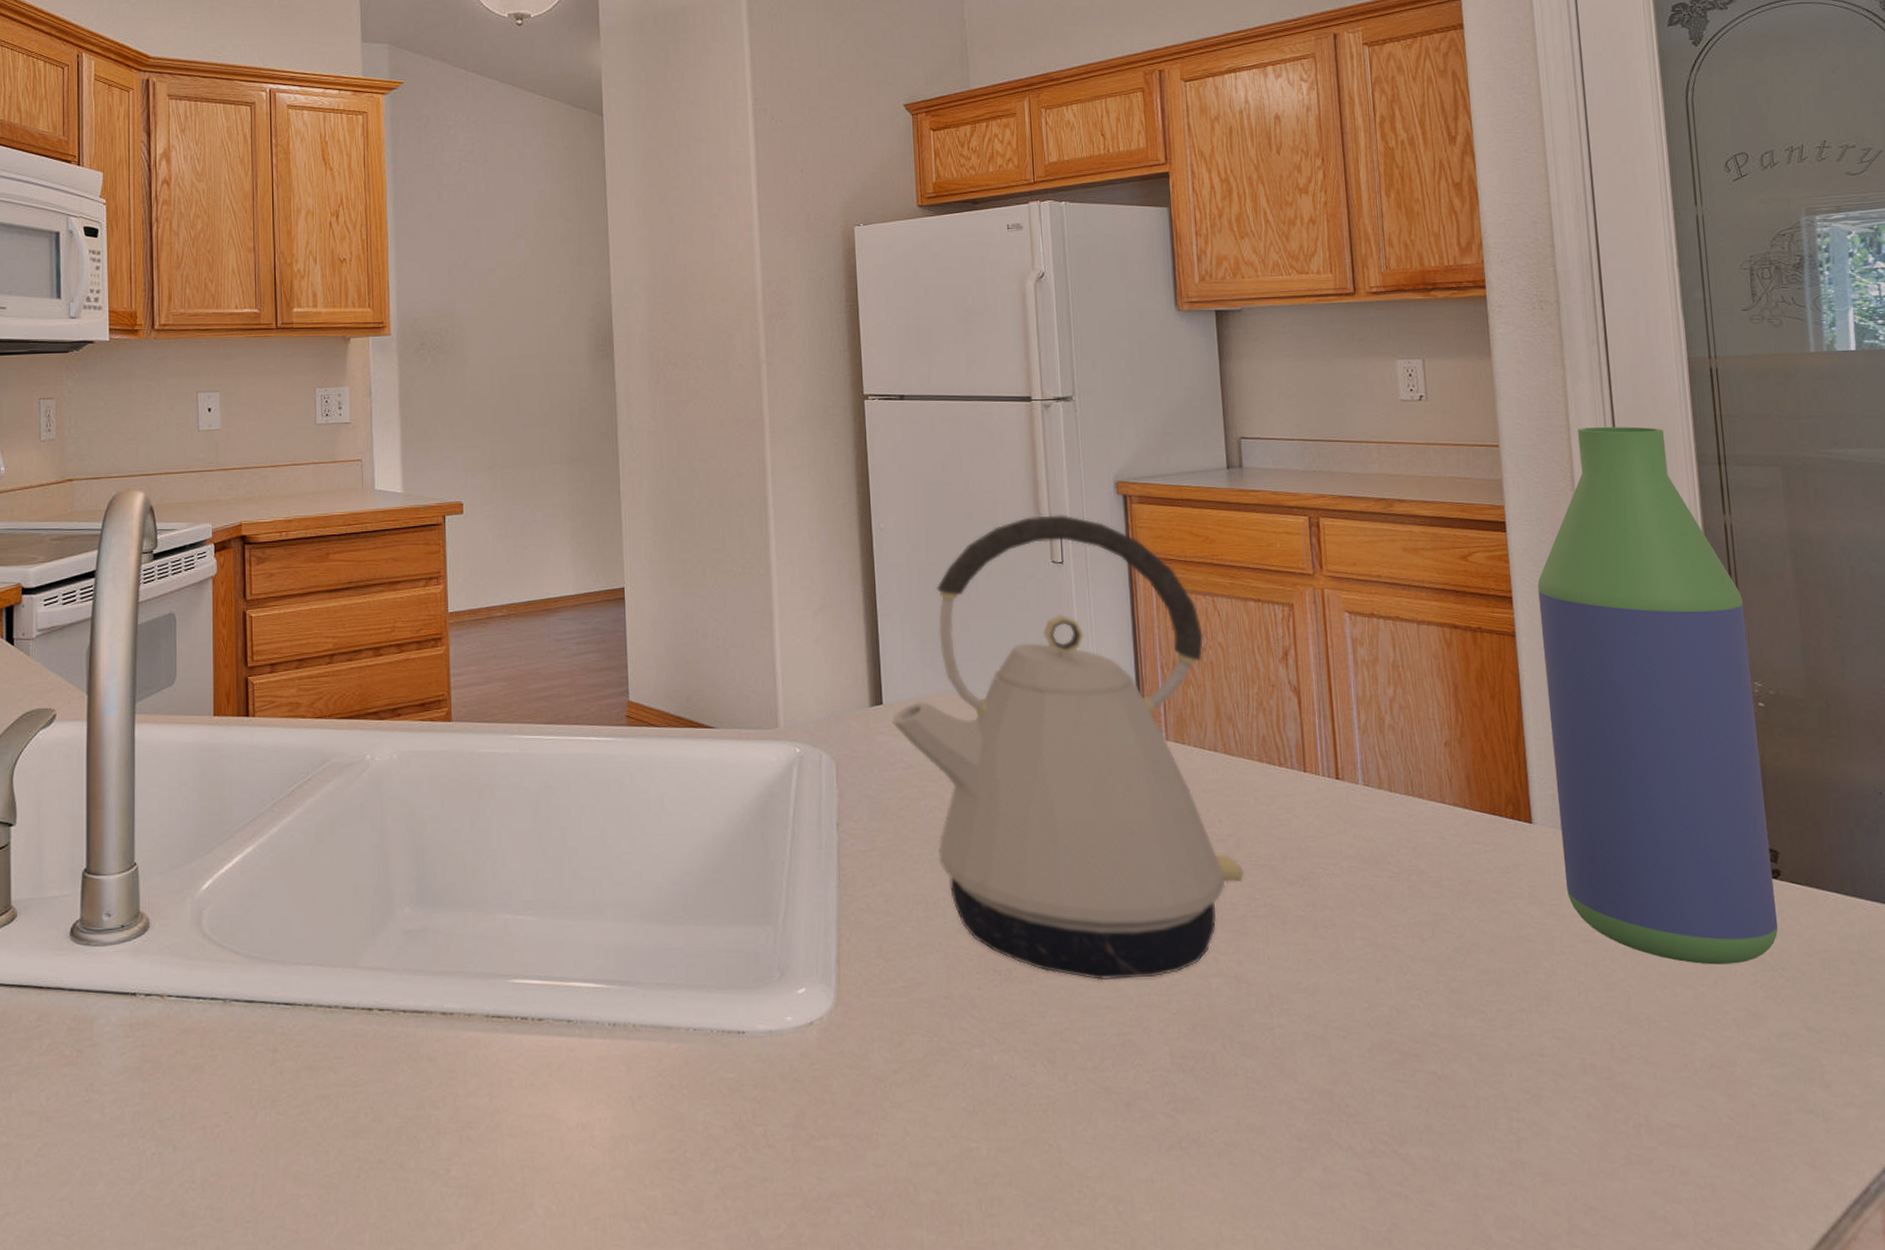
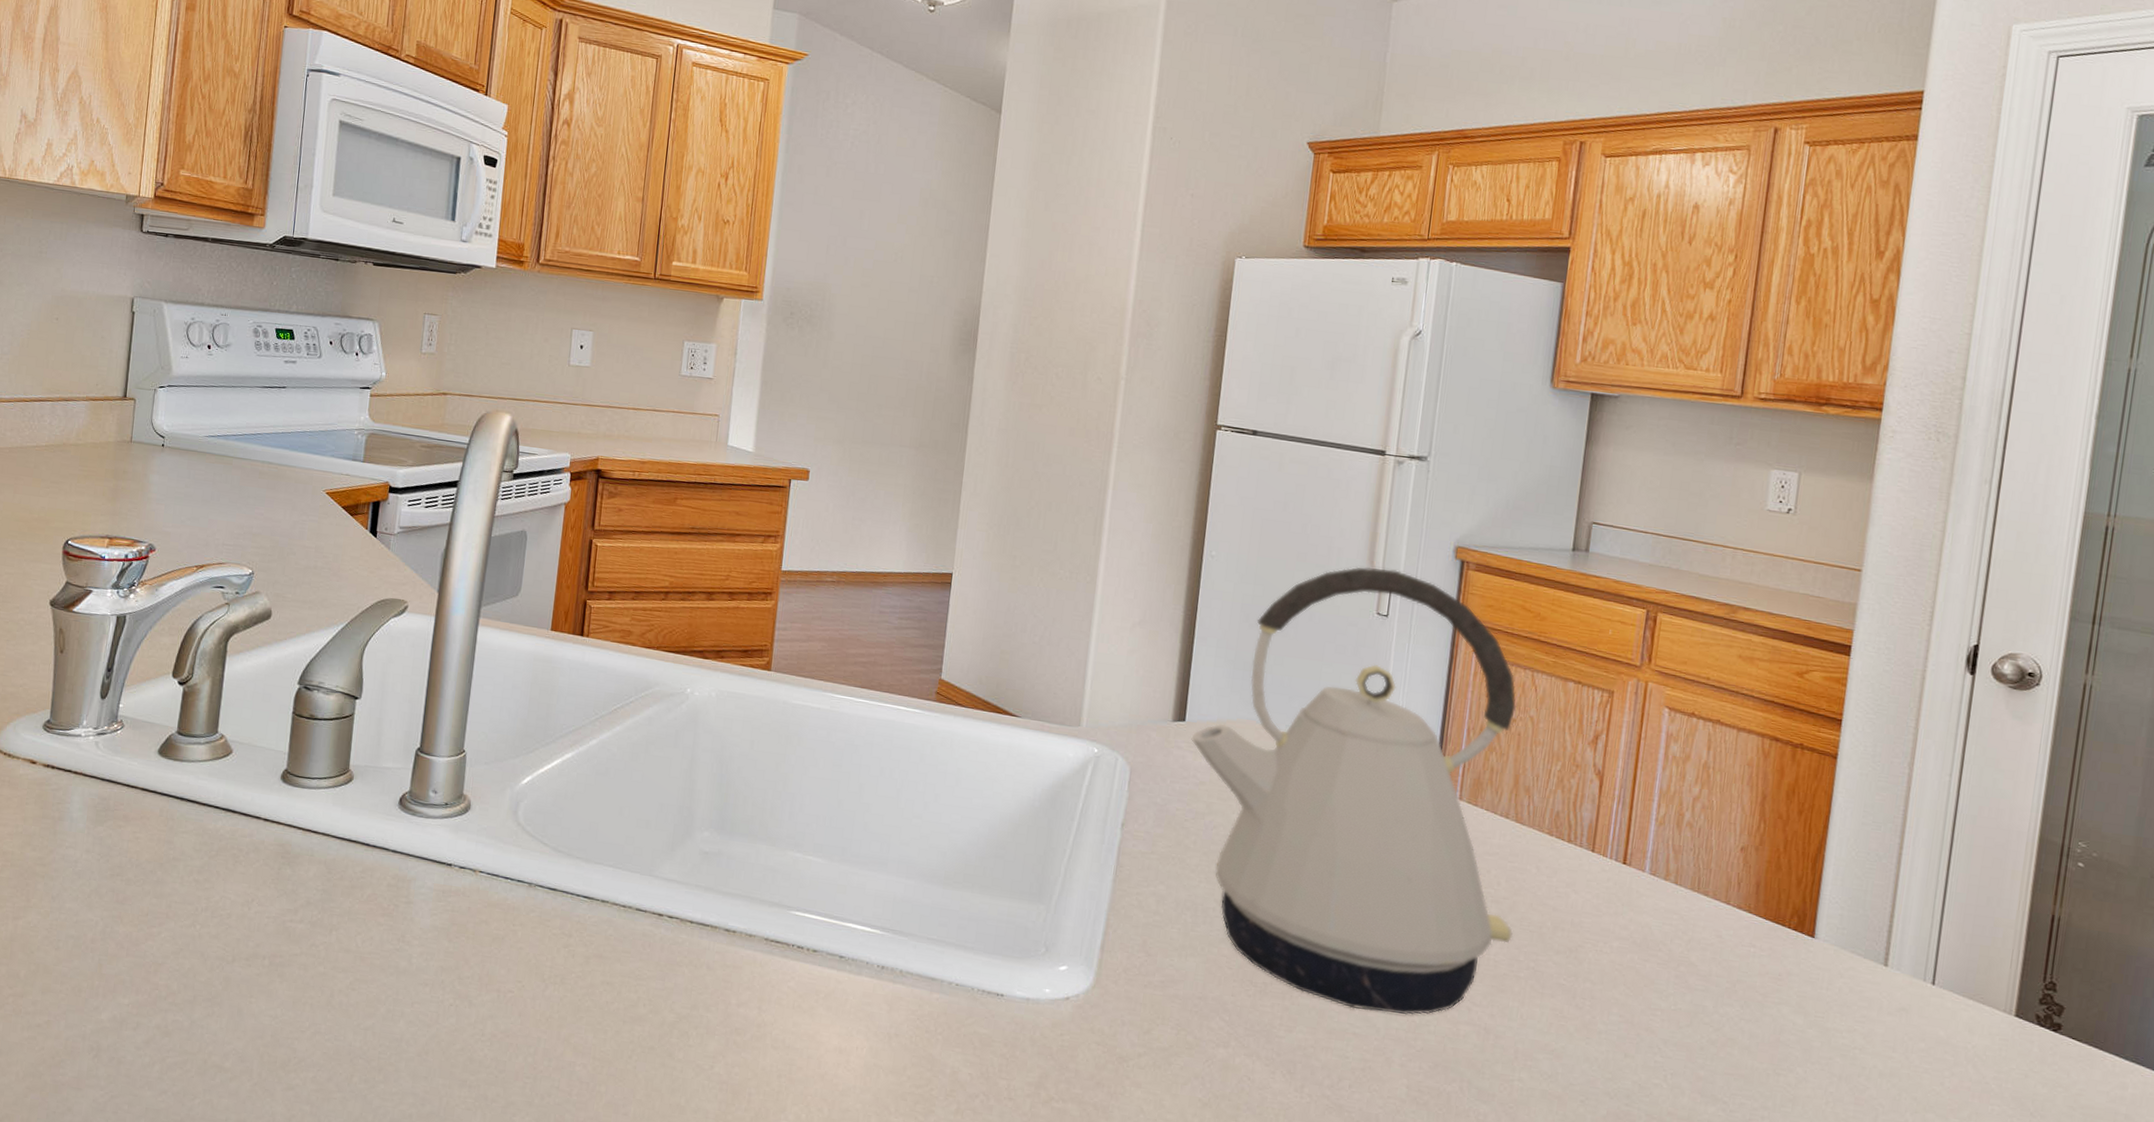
bottle: present [1537,426,1778,965] -> none [1835,565,2086,1104]

